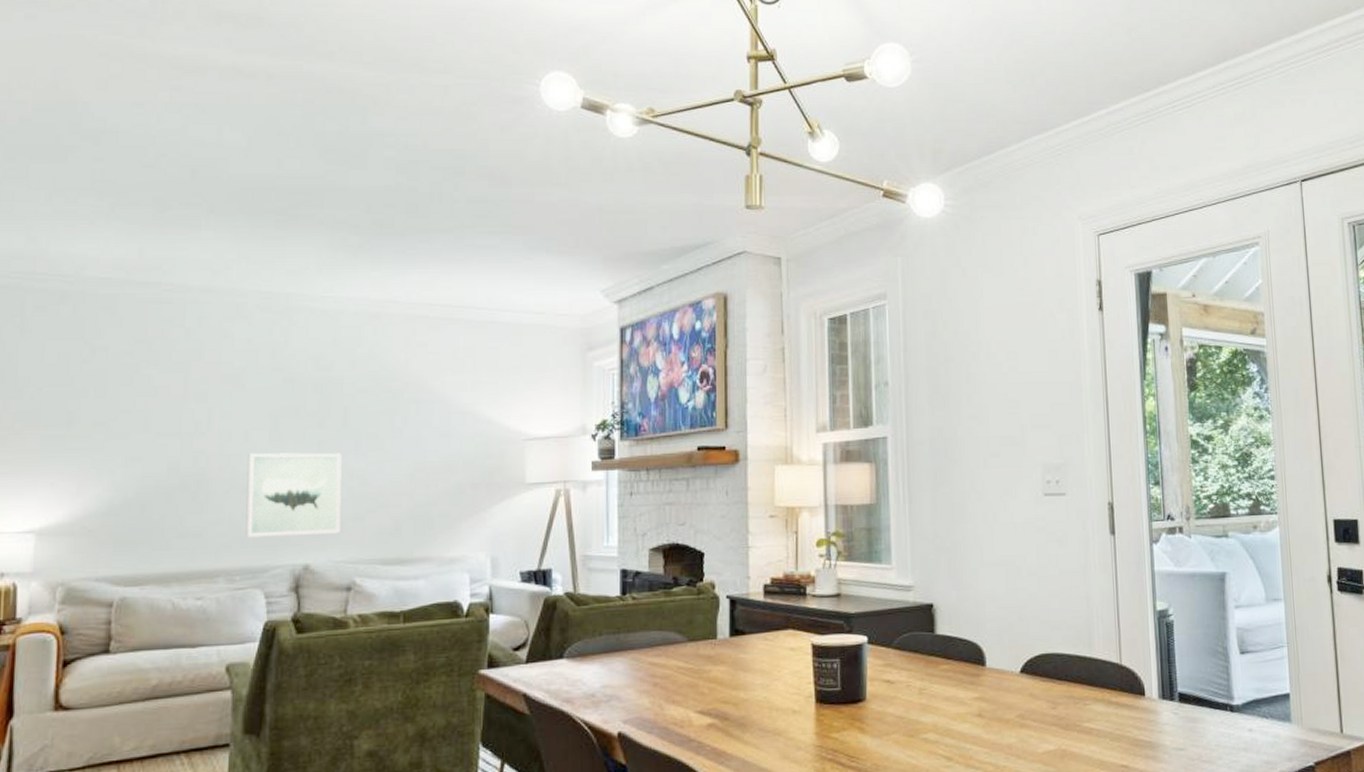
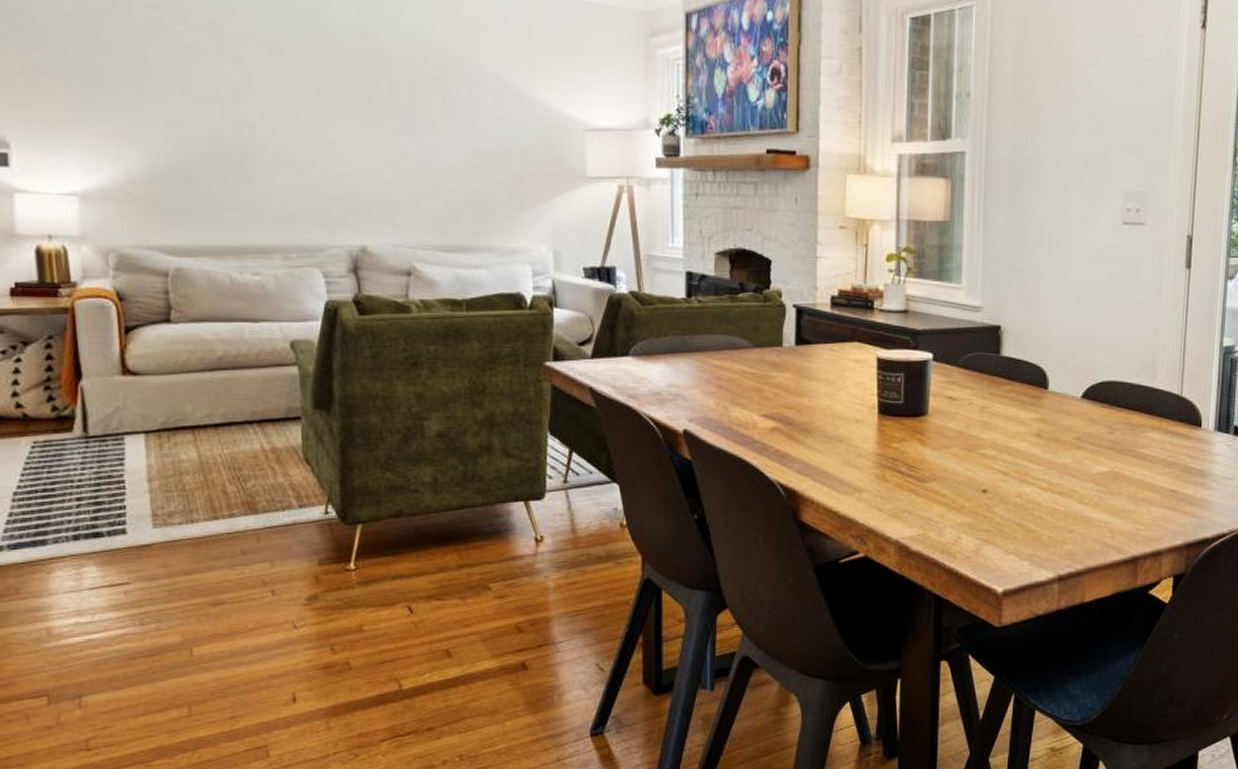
wall art: present [245,452,342,538] -> none [293,126,396,216]

